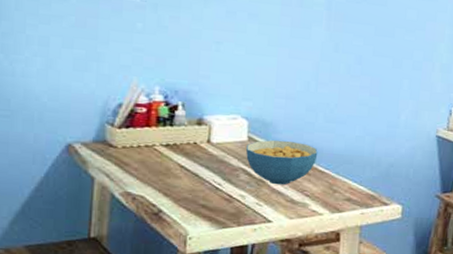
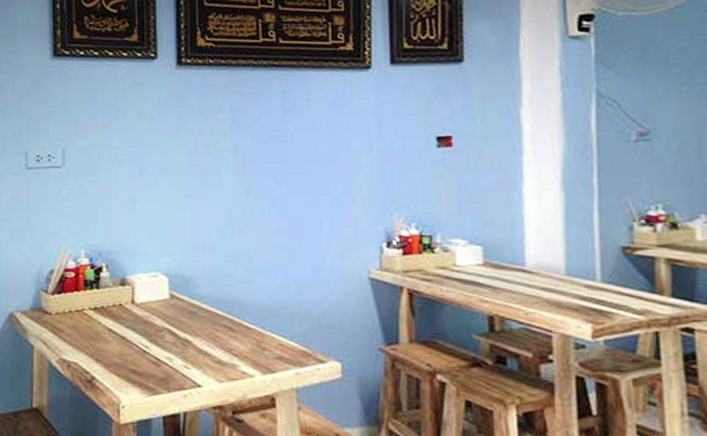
cereal bowl: present [246,140,318,185] -> none [169,295,241,345]

